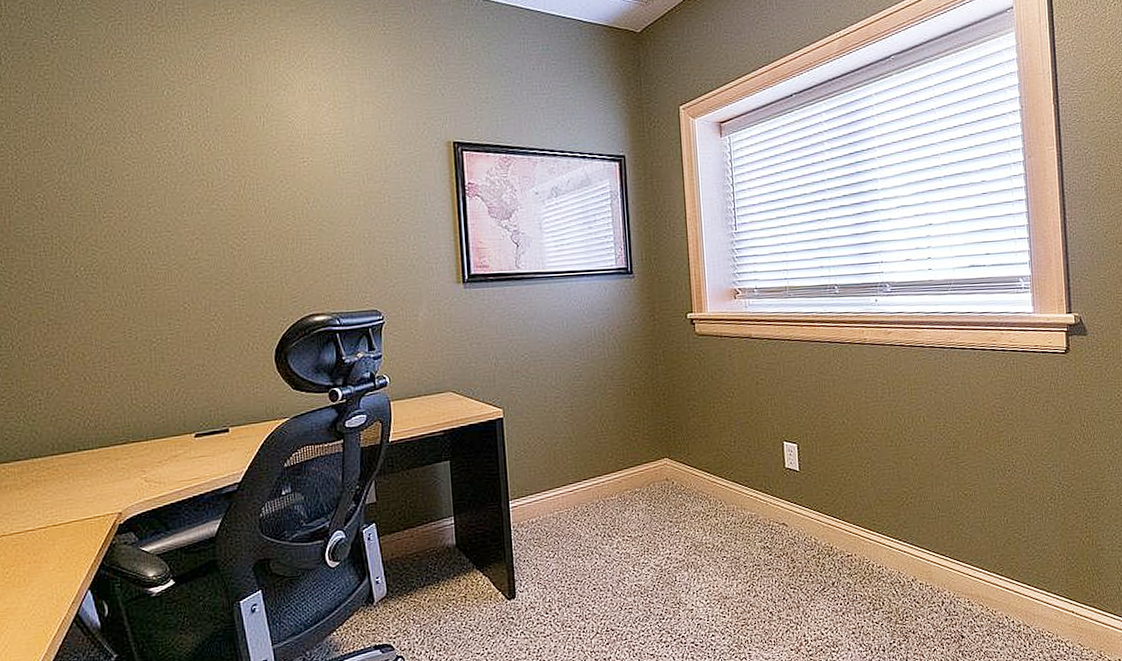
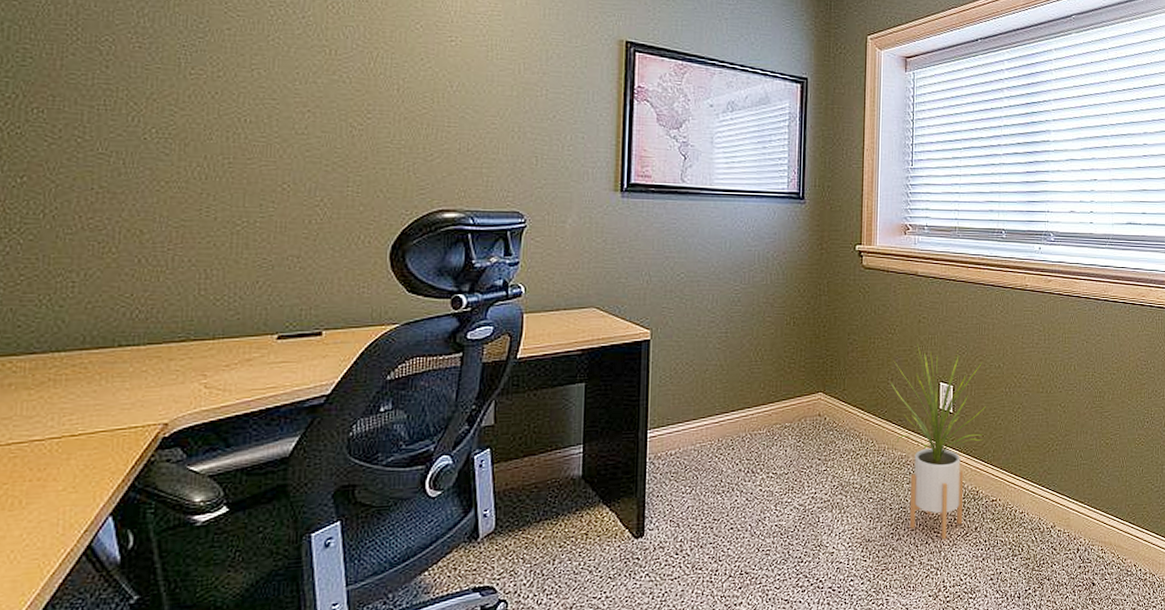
house plant: none [733,405,834,596] -> present [890,343,986,540]

